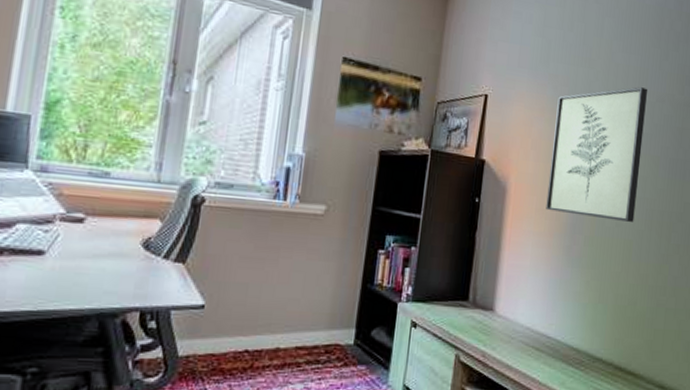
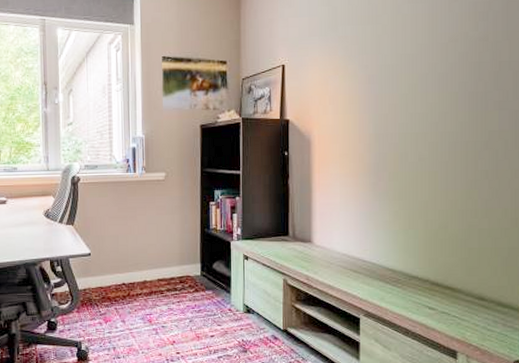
wall art: present [546,87,647,222] -> none [348,31,438,156]

